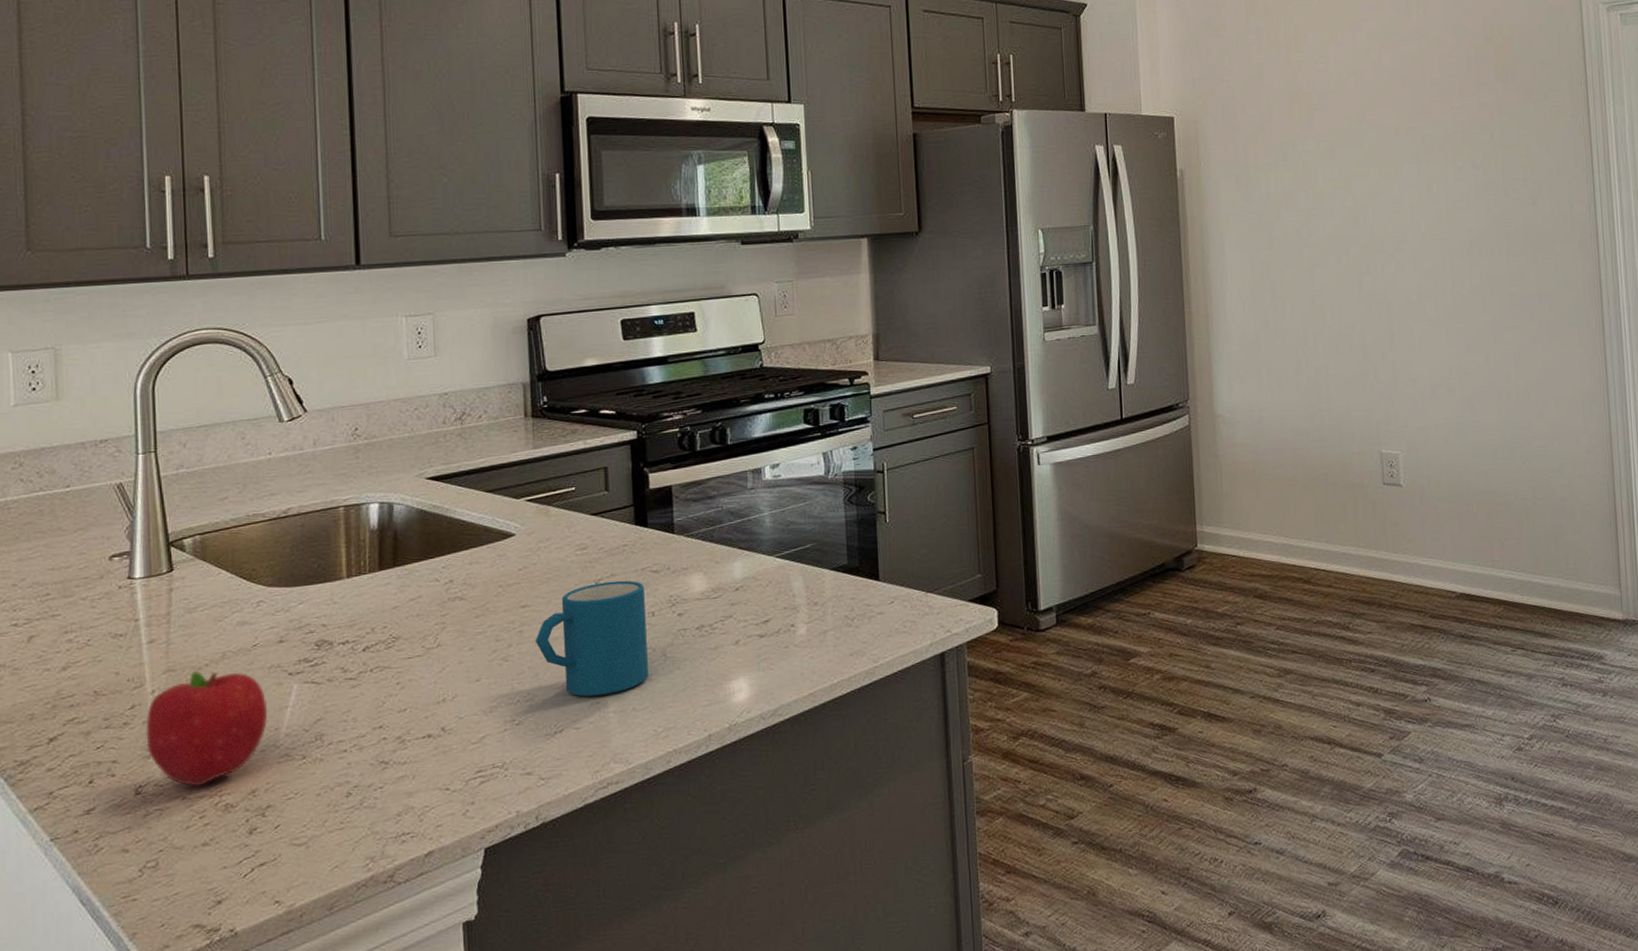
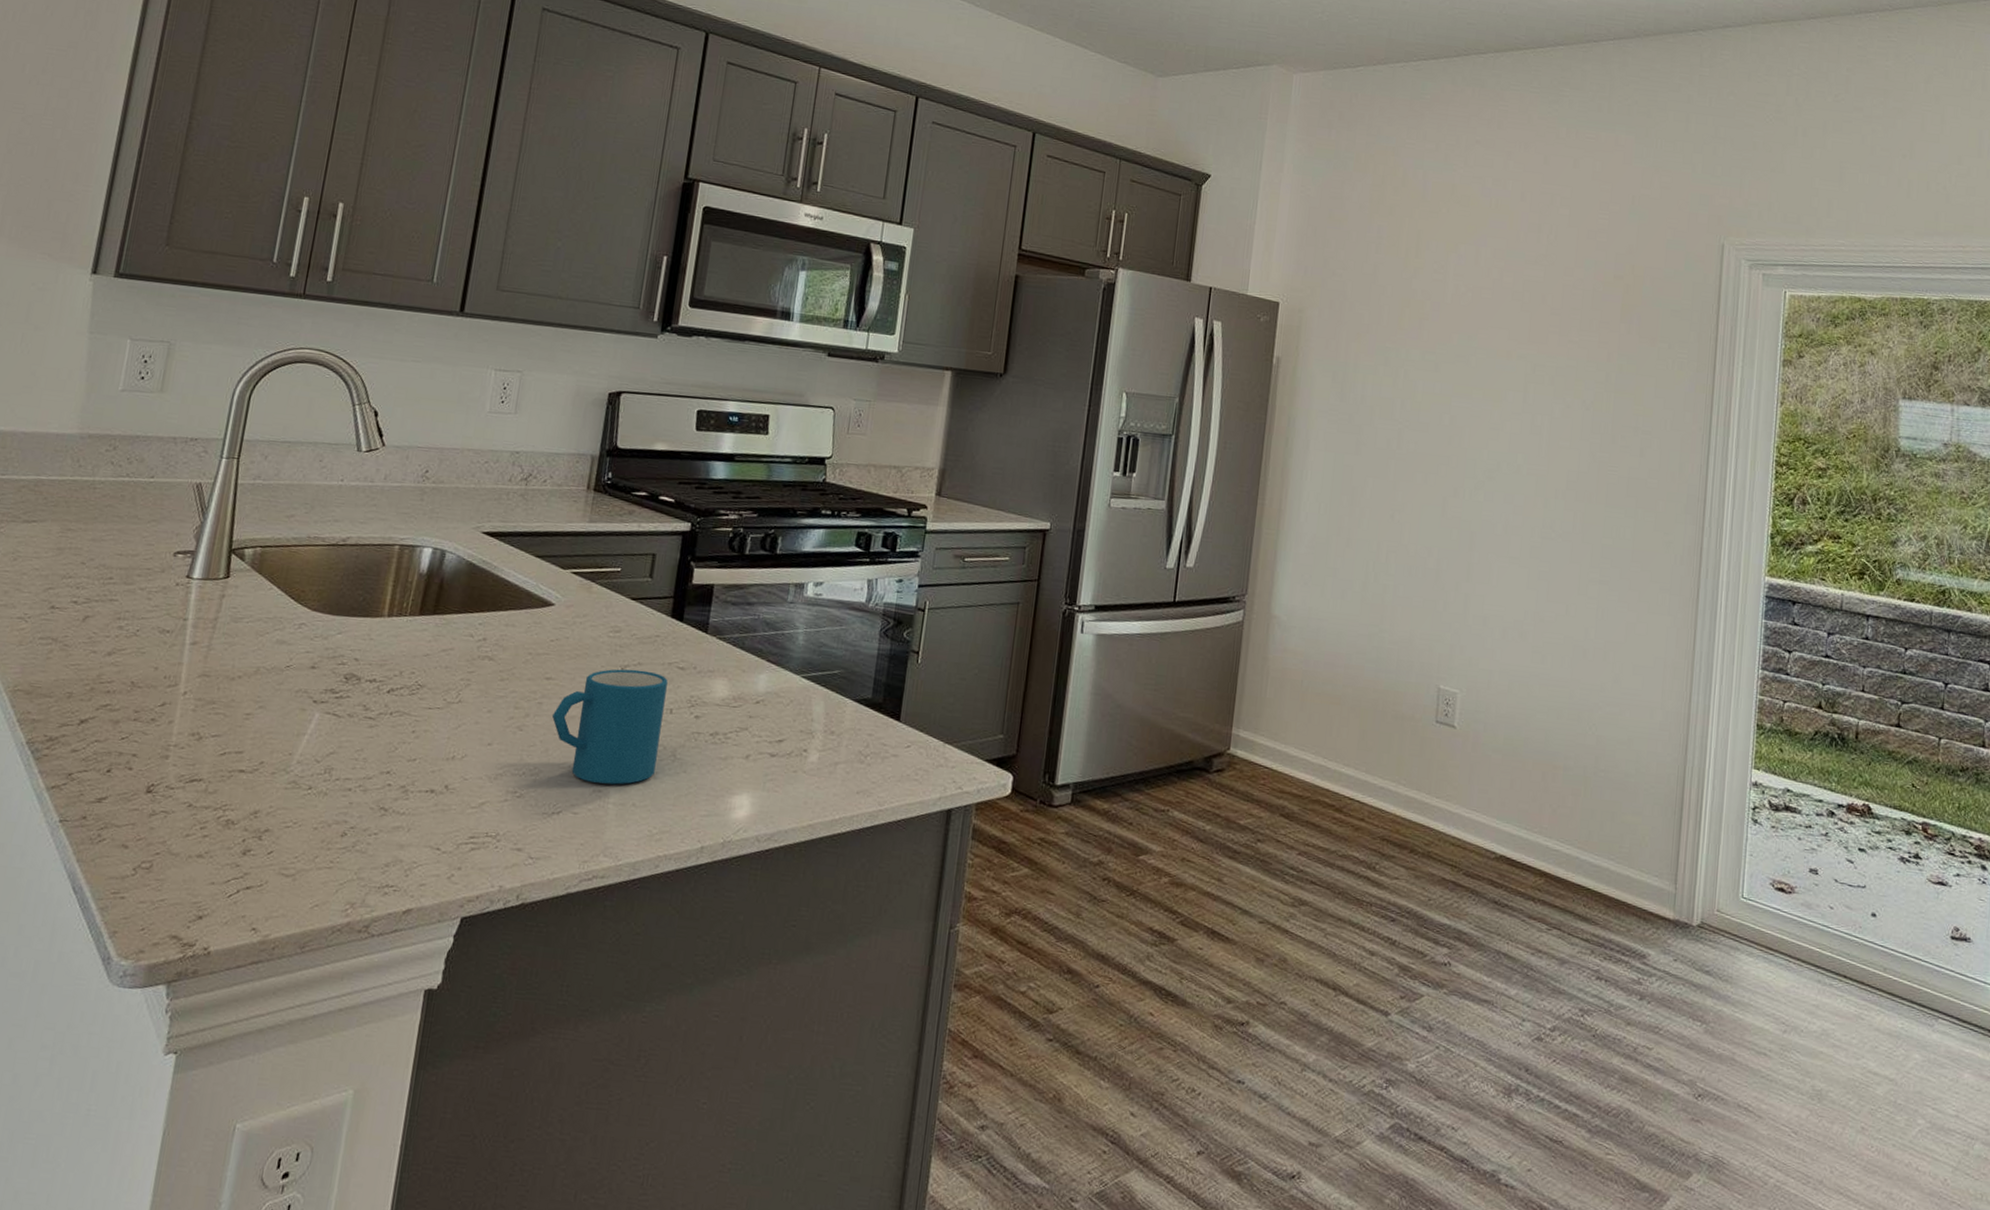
fruit: present [146,670,268,787] -> none [166,680,288,797]

